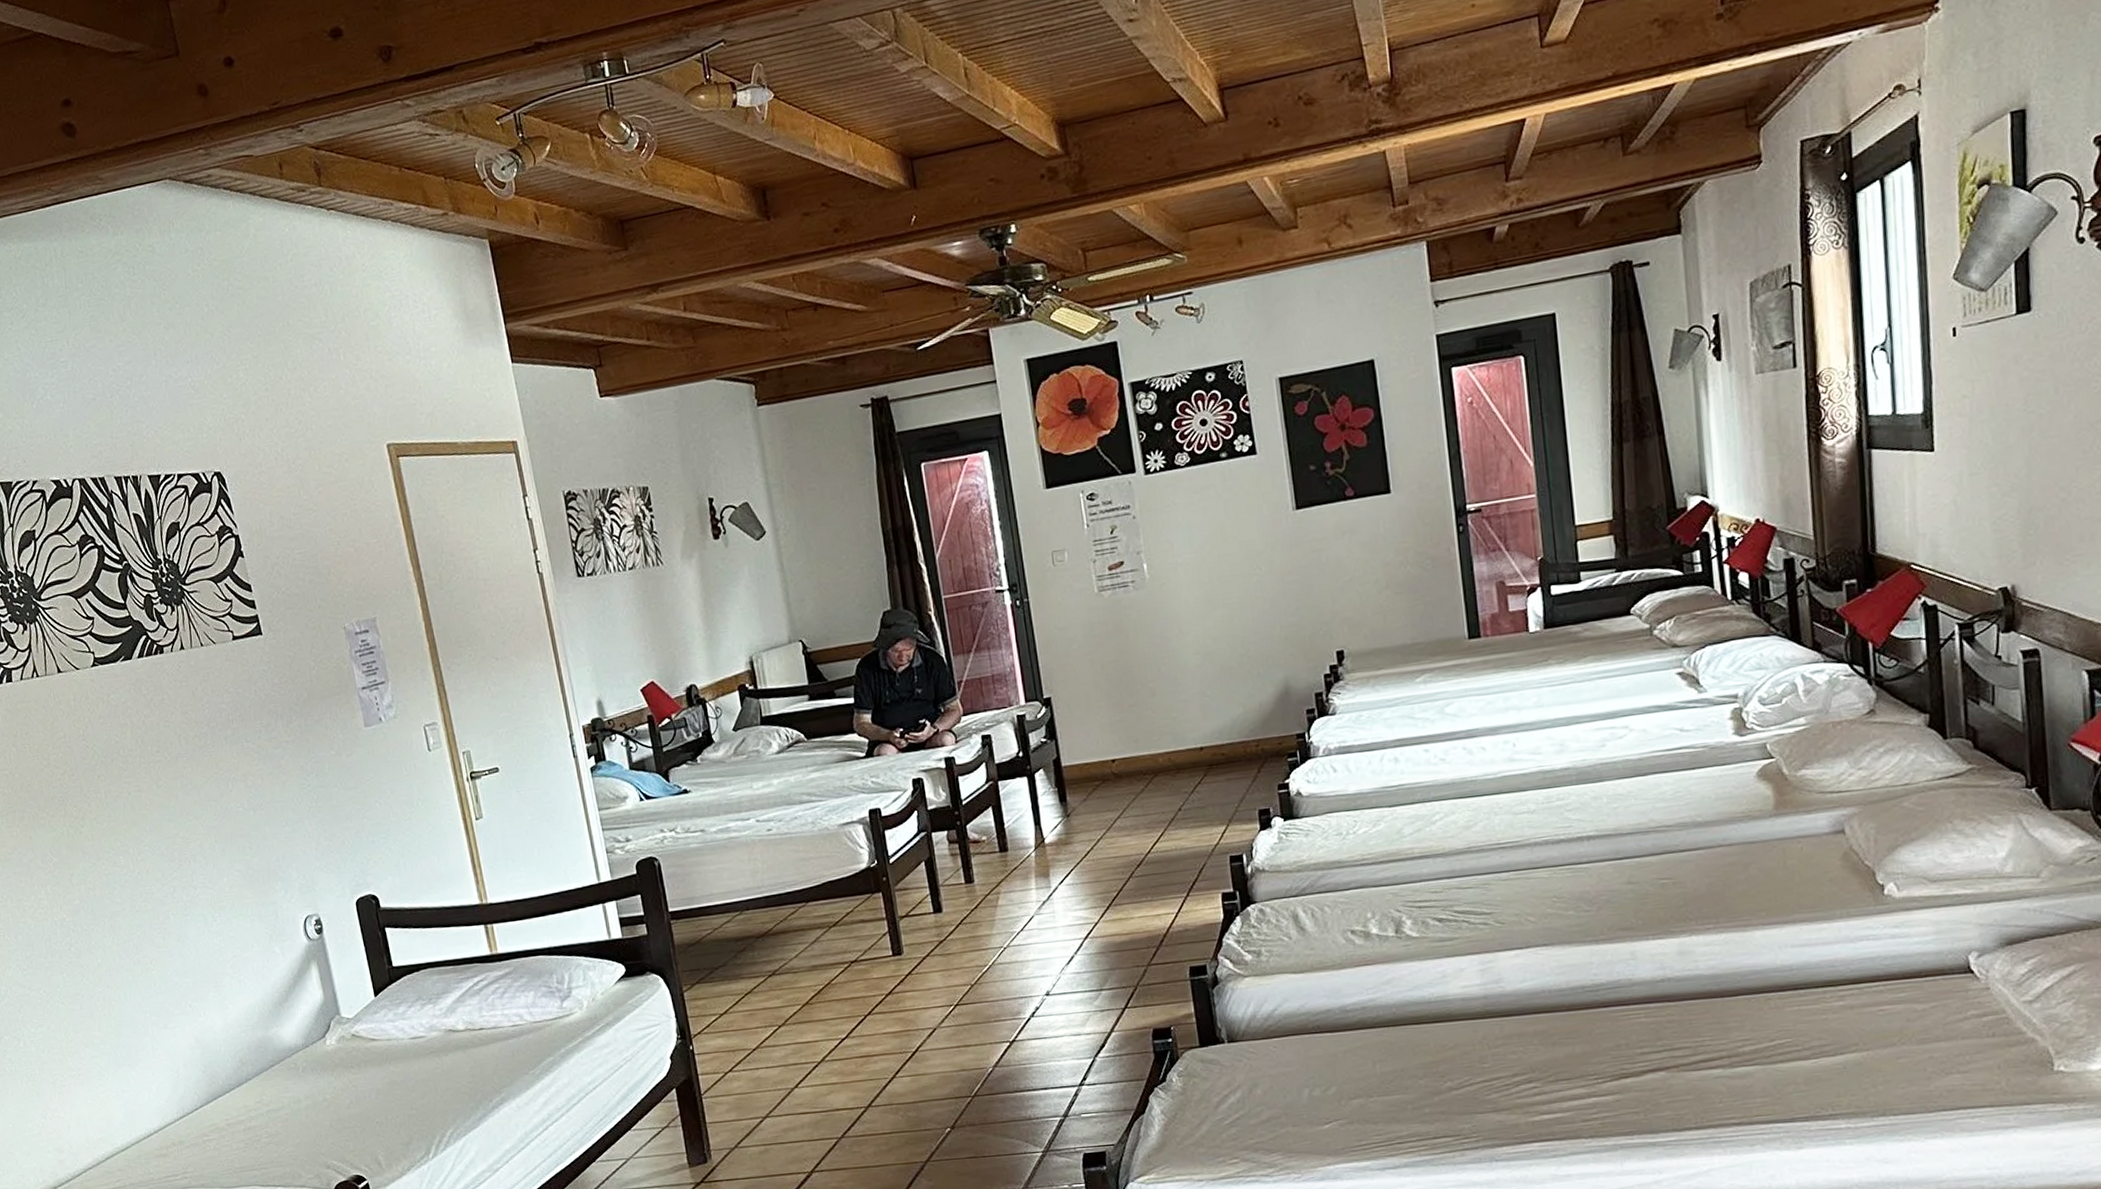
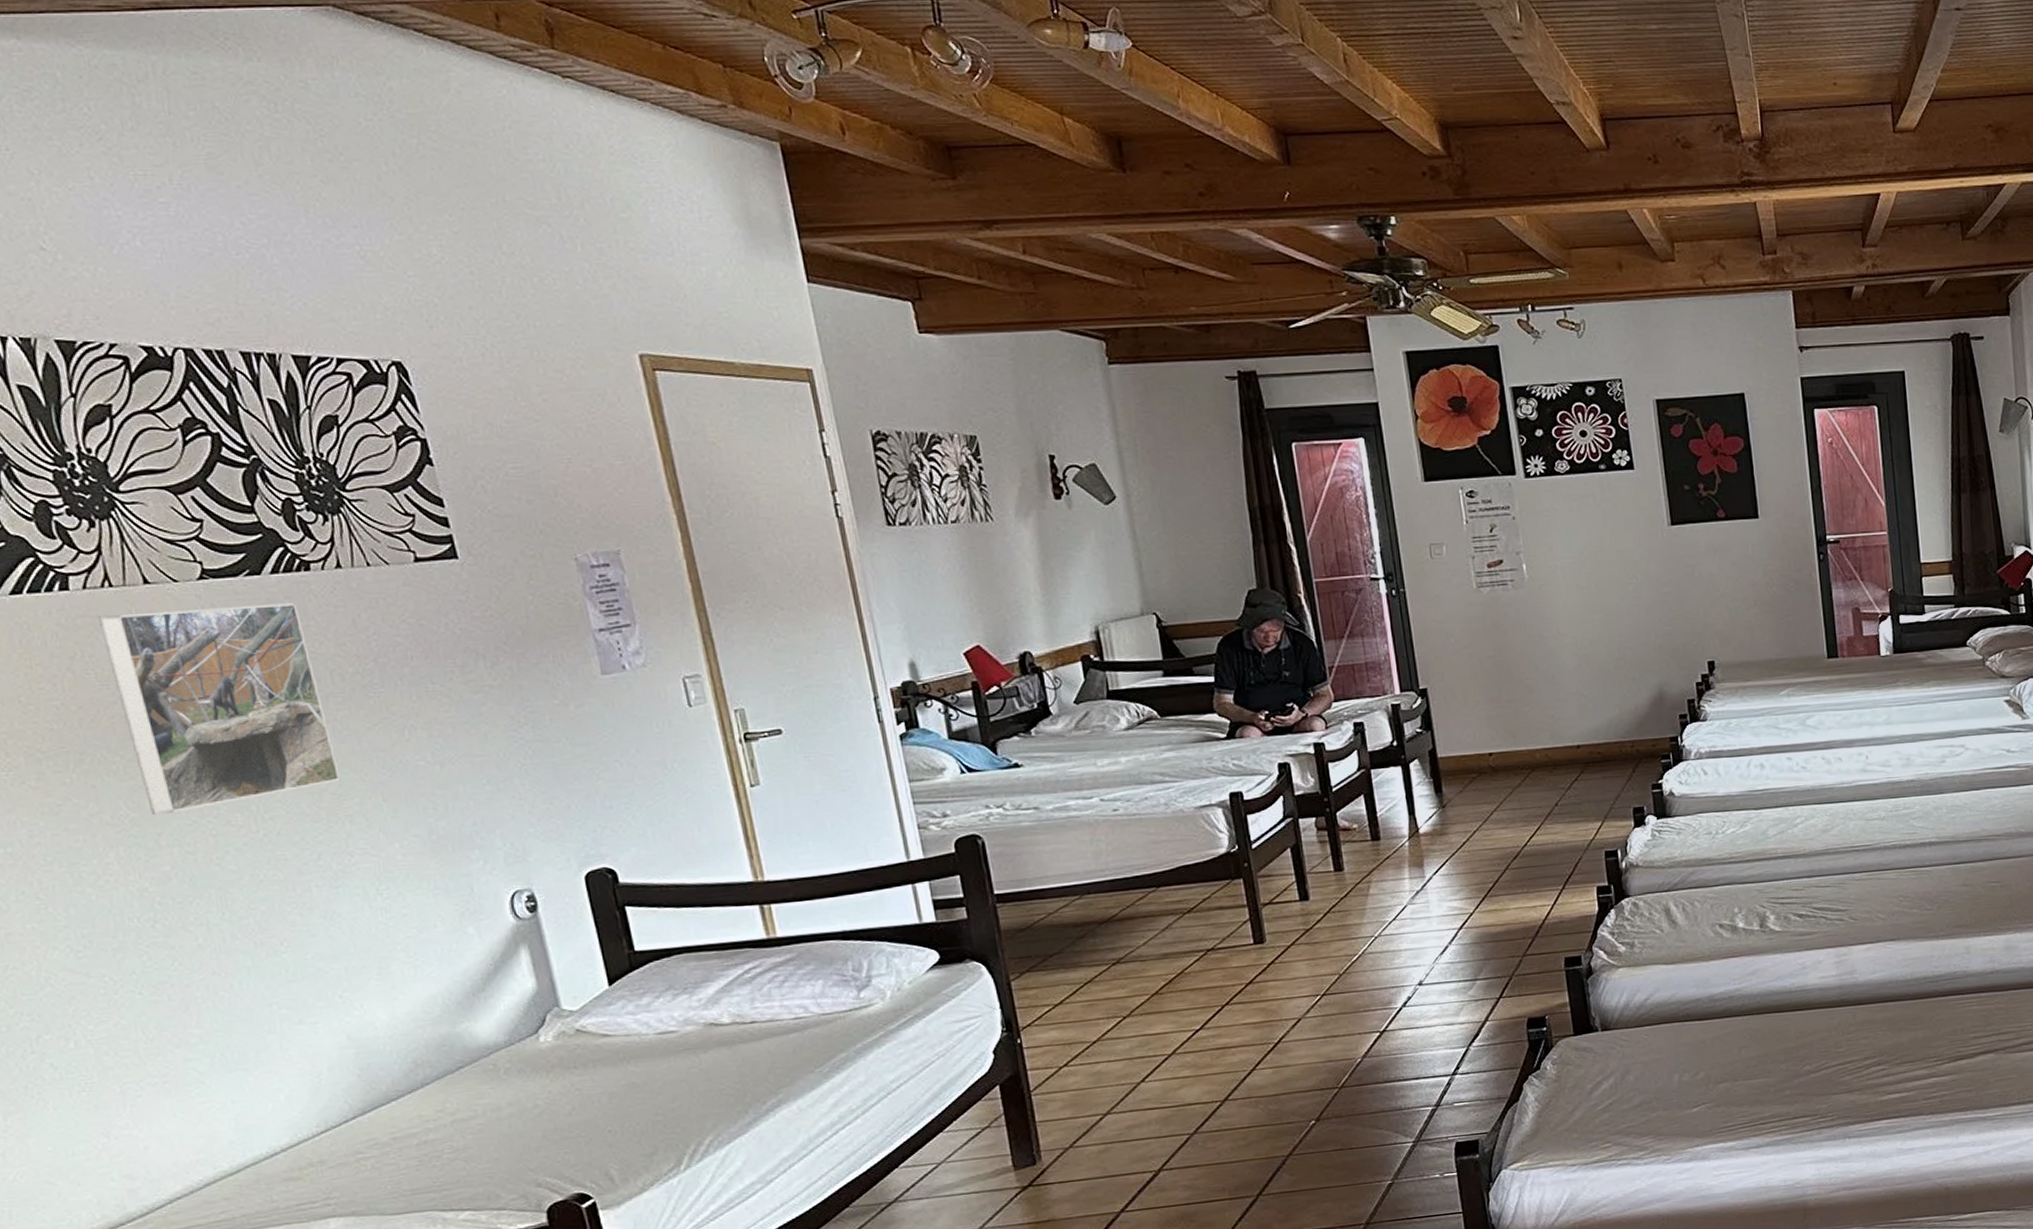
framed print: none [30,681,187,859] -> present [97,603,341,815]

